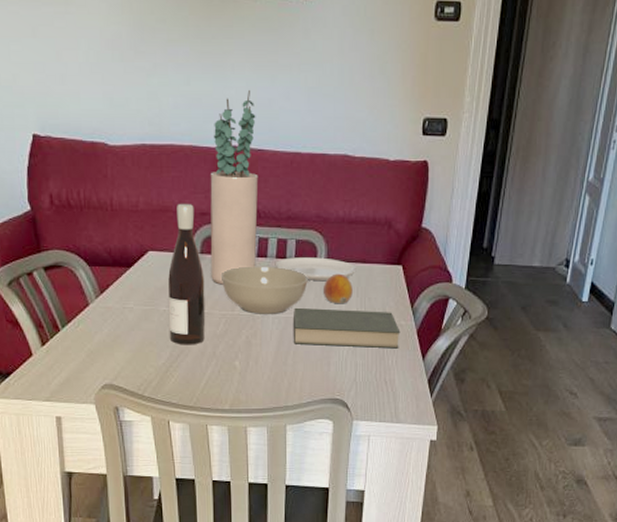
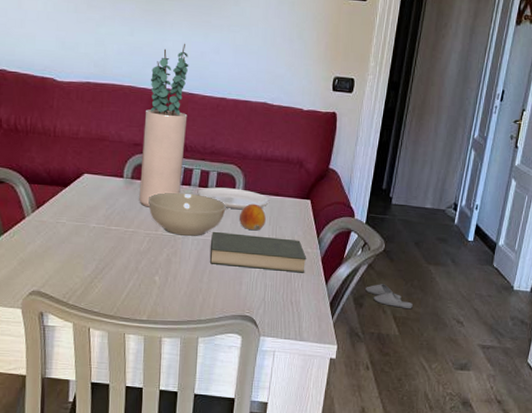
bottle: present [168,203,206,345] -> none [96,134,133,260]
slippers: none [467,356,520,382] -> present [365,284,413,310]

